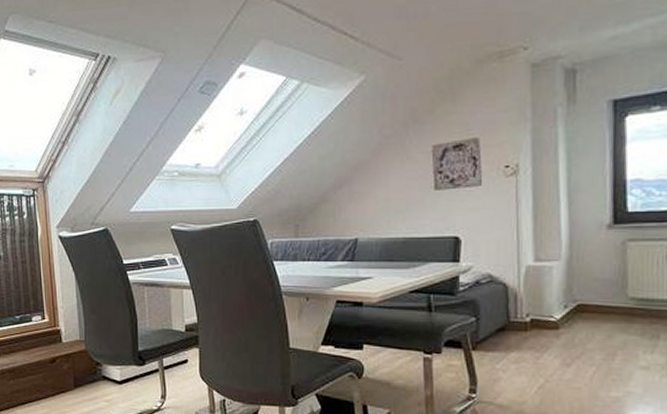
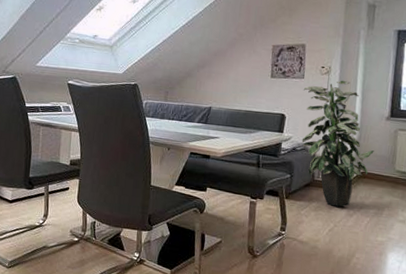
indoor plant: none [481,180,594,355] -> present [301,80,374,207]

